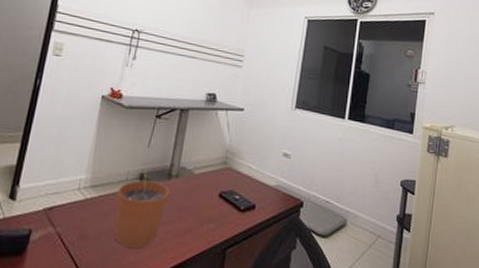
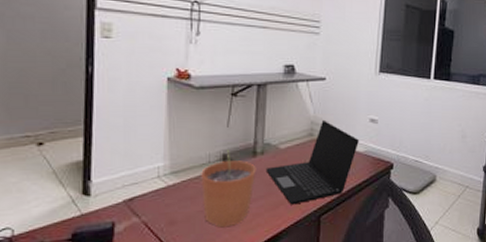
laptop: none [178,149,271,234] -> present [265,119,359,205]

